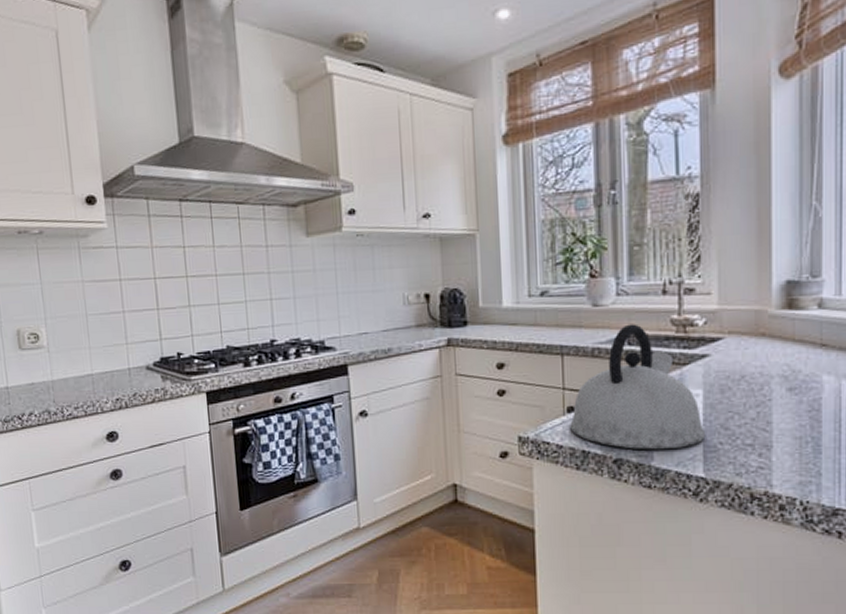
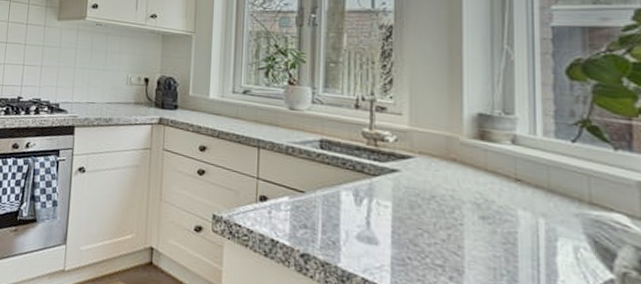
kettle: present [570,324,706,450] -> none [261,130,394,255]

